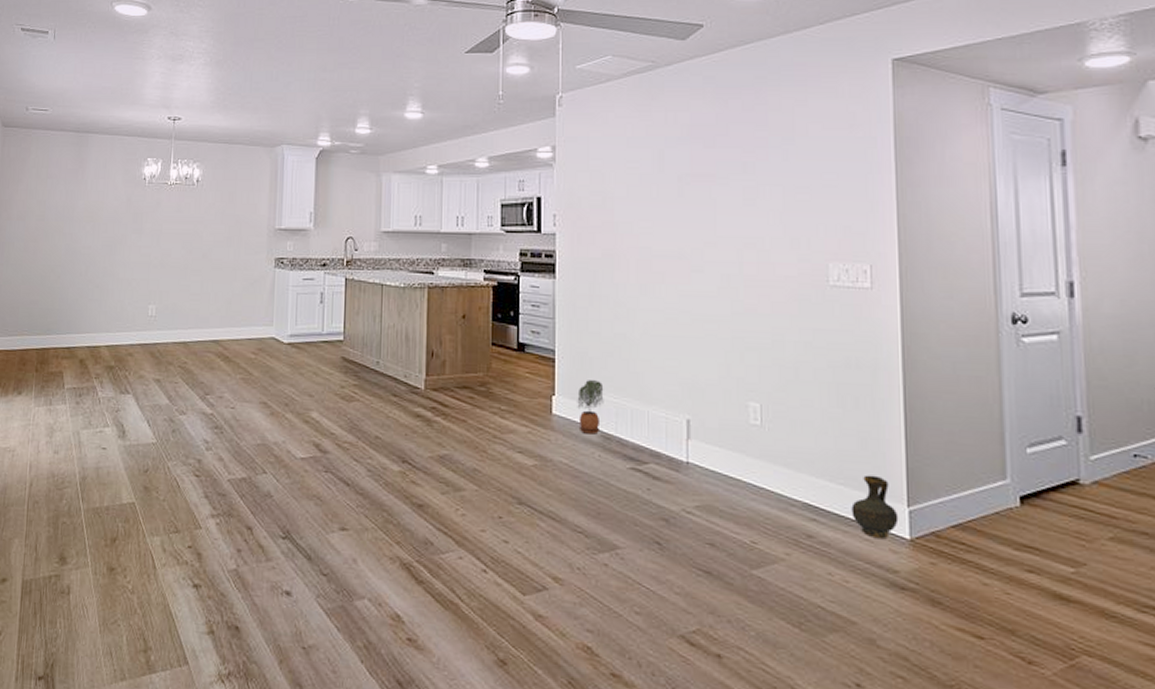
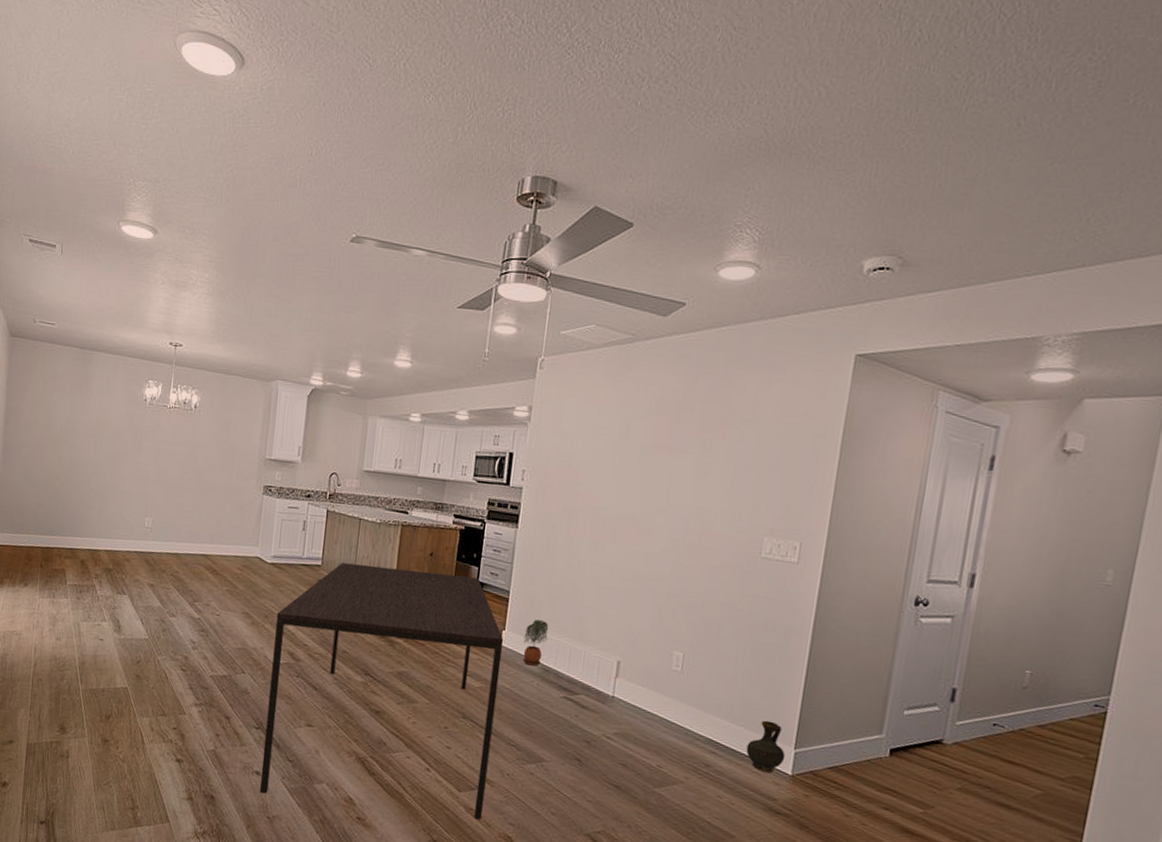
dining table: none [291,335,555,628] -> present [259,562,504,819]

